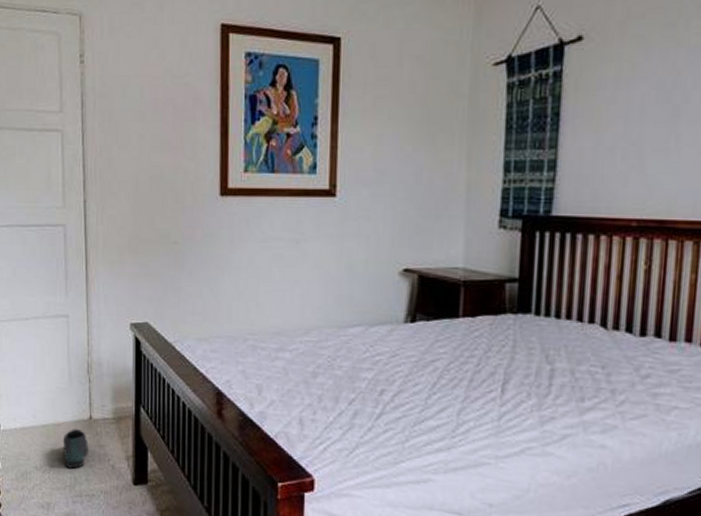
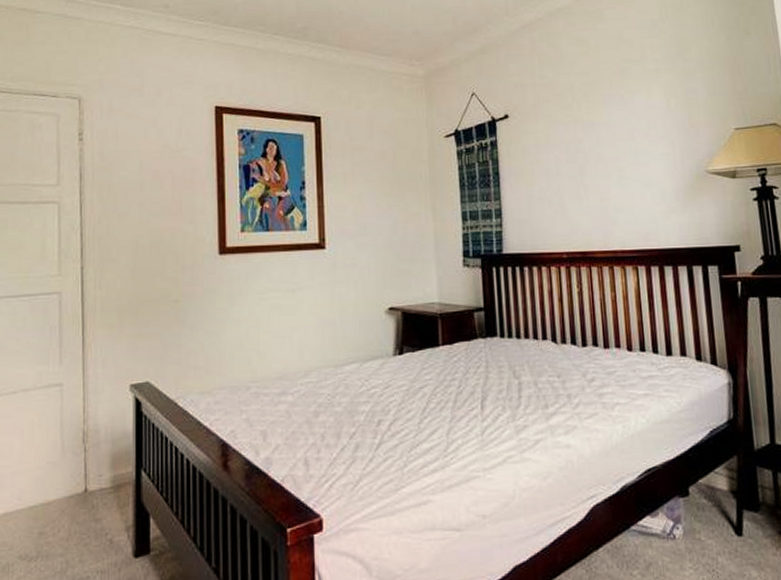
shoe: present [64,428,88,469] -> none [54,504,83,551]

